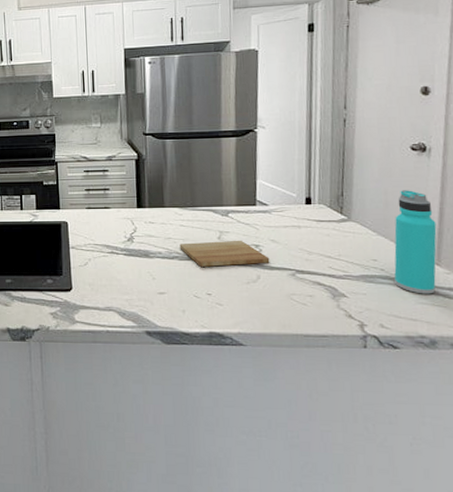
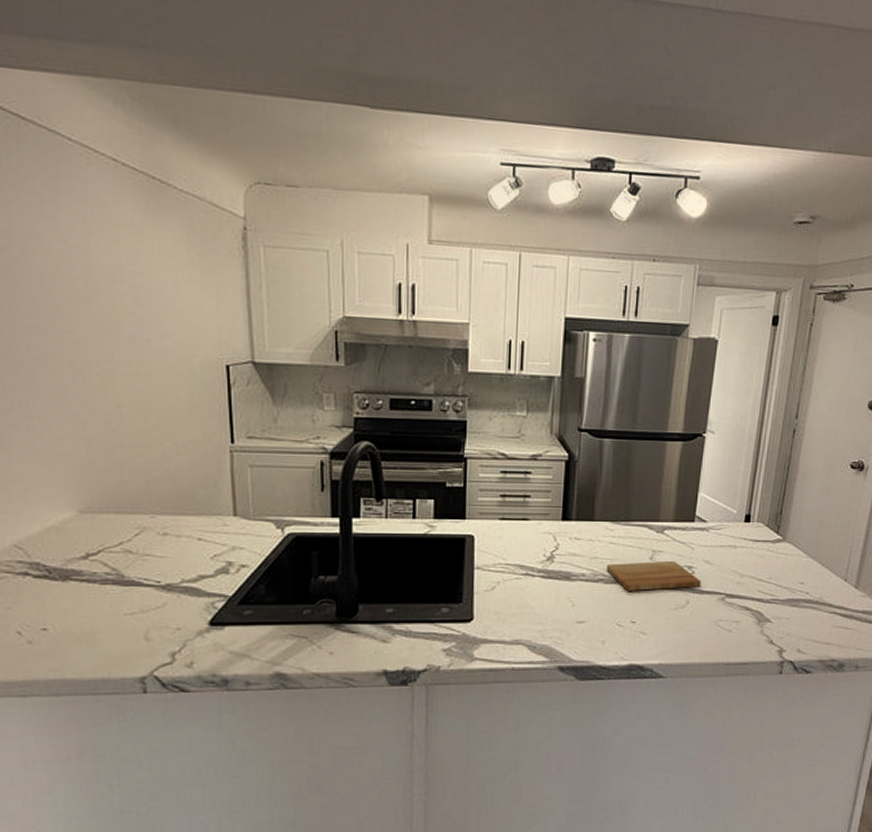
water bottle: present [394,190,437,294] -> none [816,510,861,618]

